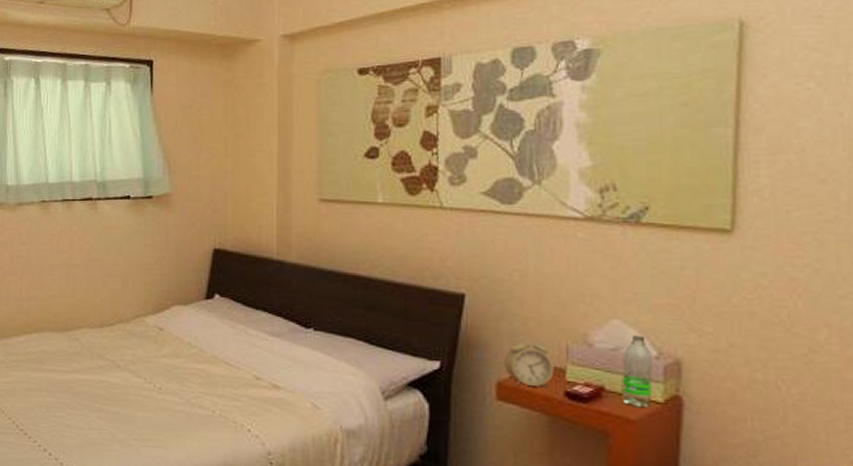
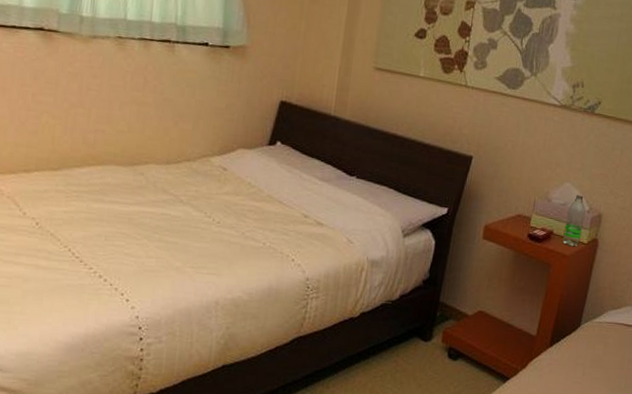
alarm clock: present [504,335,555,388] -> none [491,191,525,231]

